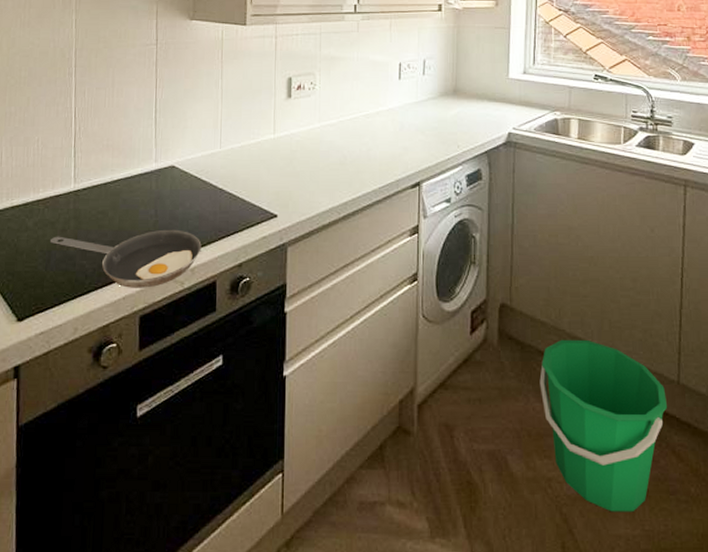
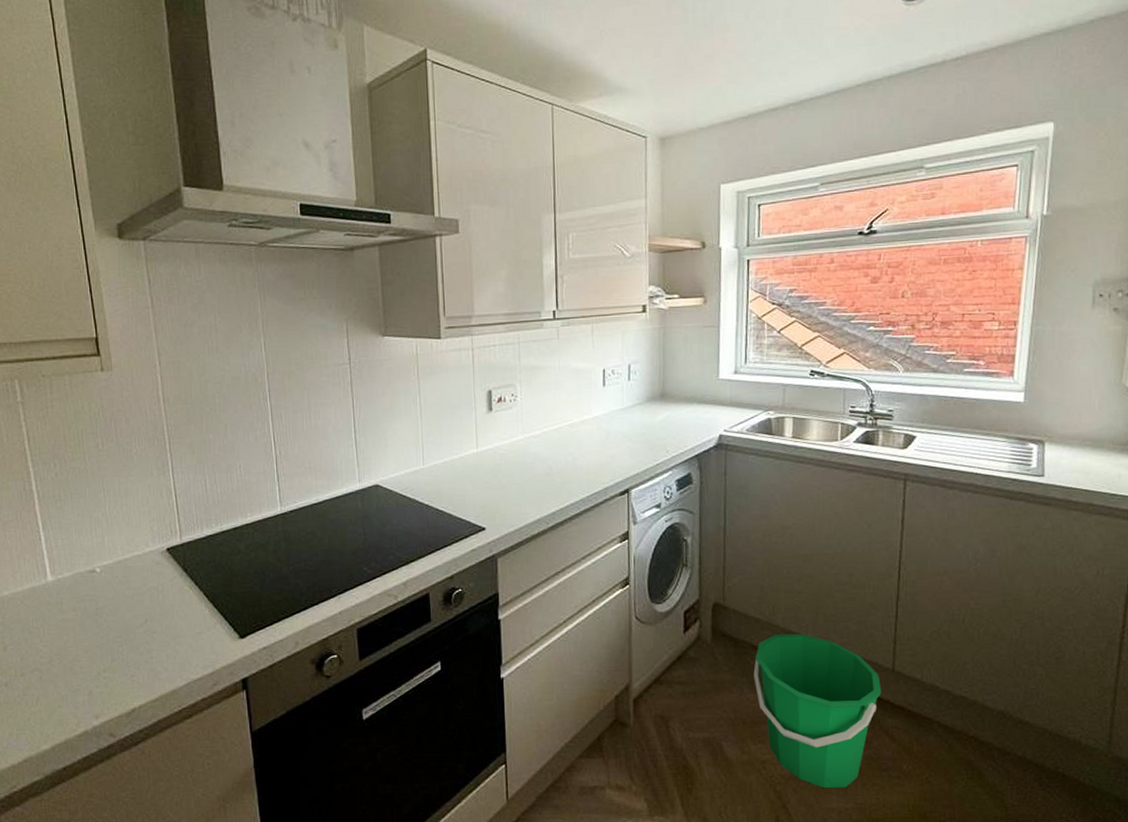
frying pan: present [49,229,202,288] -> none [262,546,412,603]

